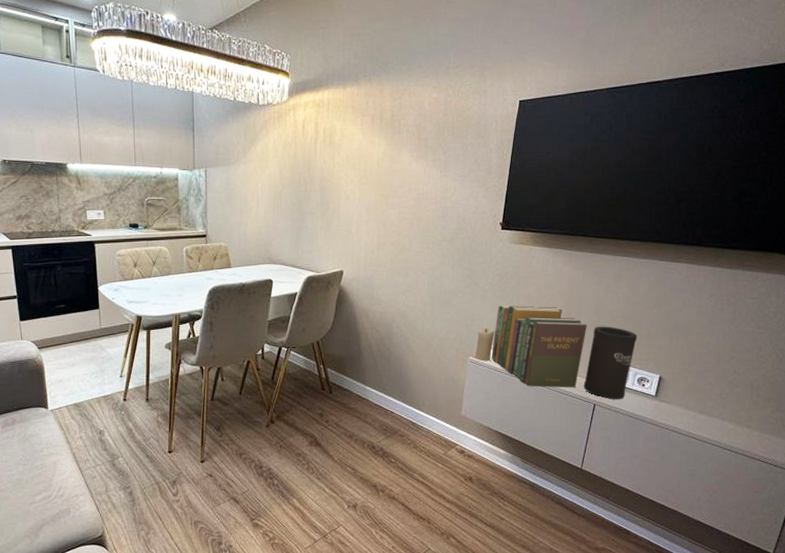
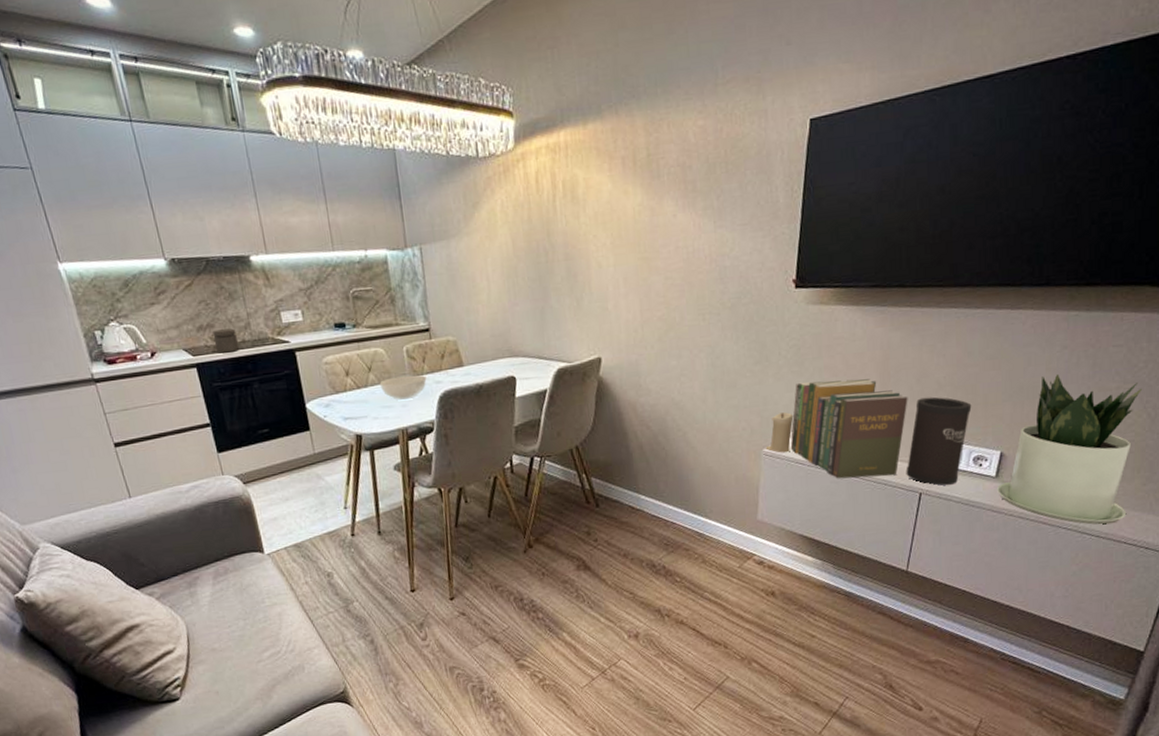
jar: none [29,220,50,239] -> present [212,328,240,354]
bowl: none [161,271,200,290] -> present [379,374,427,400]
planter: none [656,316,772,443] -> present [997,373,1142,525]

